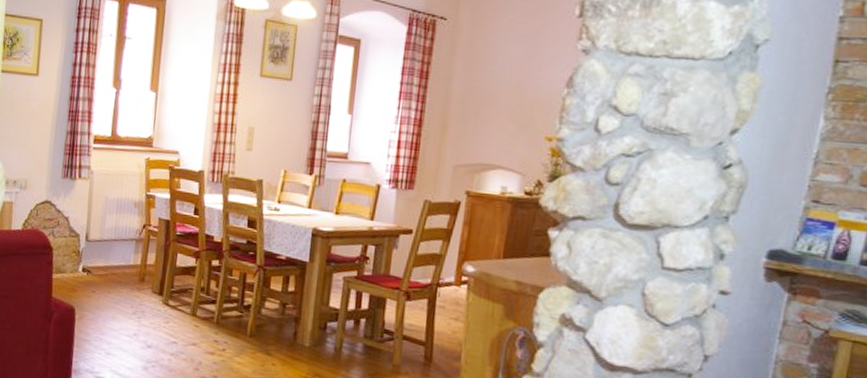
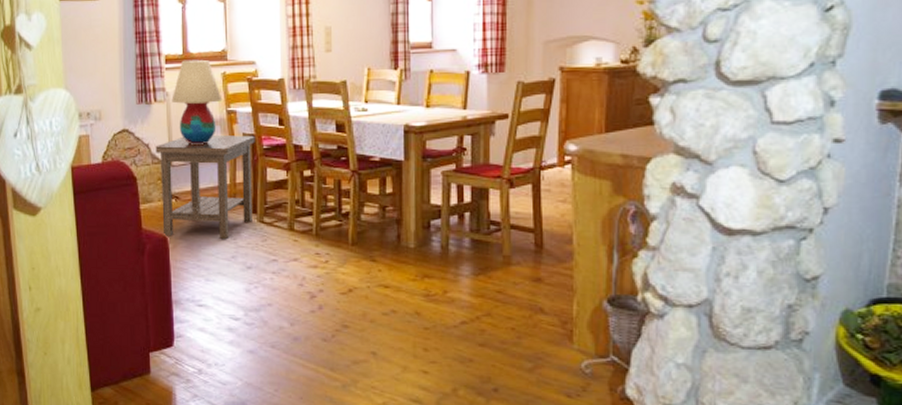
side table: none [72,215,170,317] -> present [155,135,255,239]
table lamp: none [95,143,144,224] -> present [171,60,223,144]

